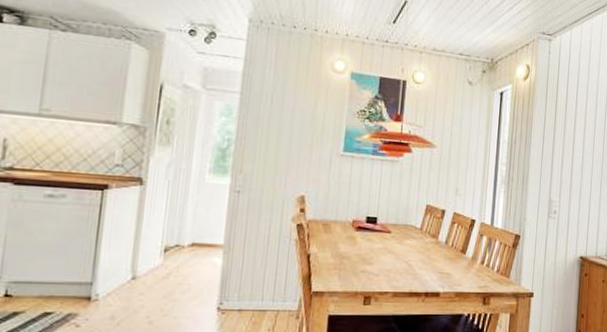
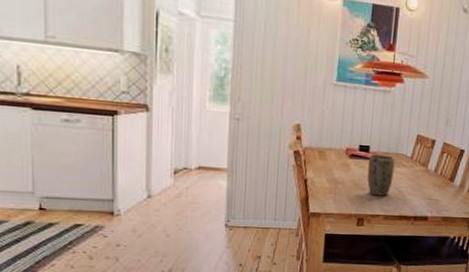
plant pot: none [374,226,404,271] -> present [367,154,395,196]

